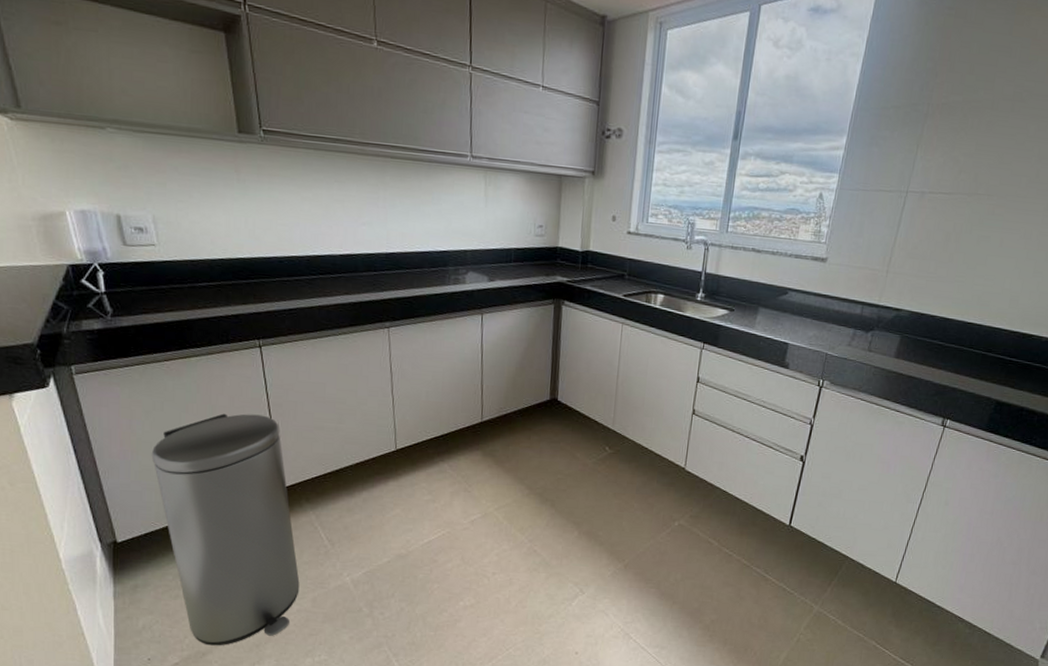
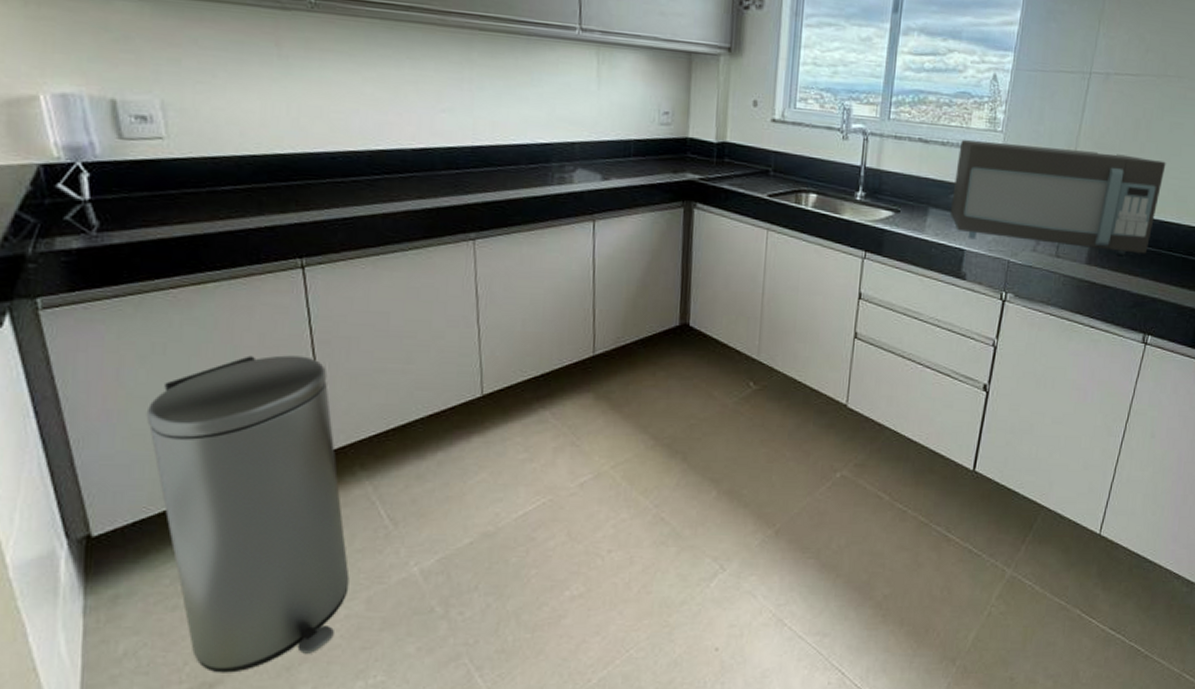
microwave: none [777,250,972,354] -> present [950,140,1166,259]

